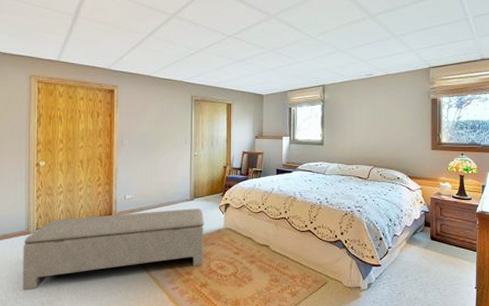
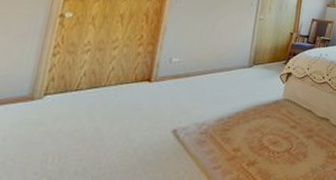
bench: present [22,208,204,291] -> none [8,76,262,174]

